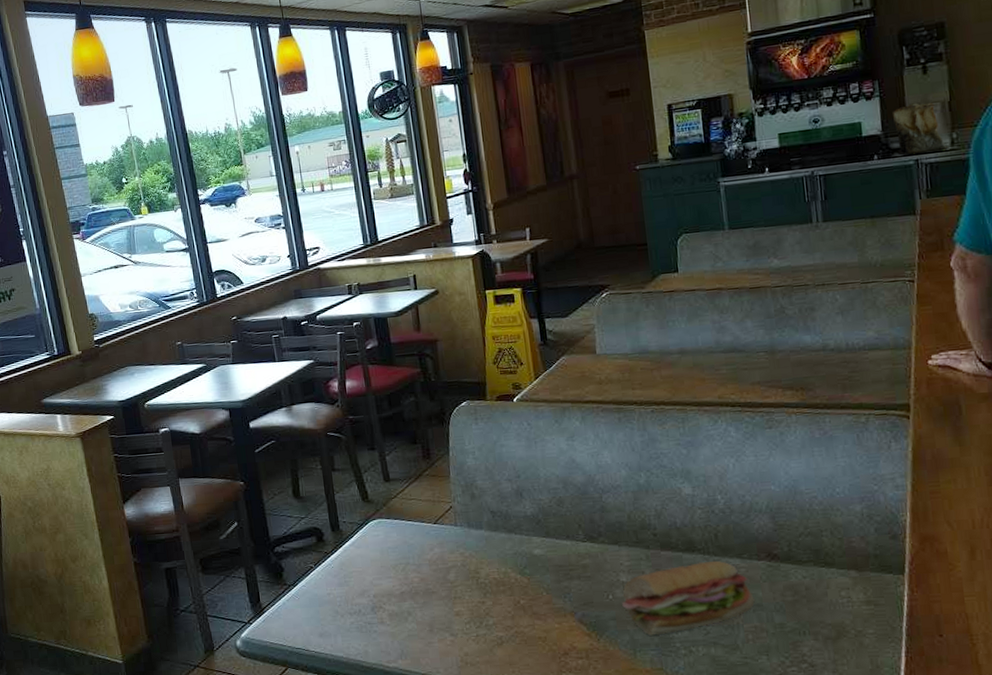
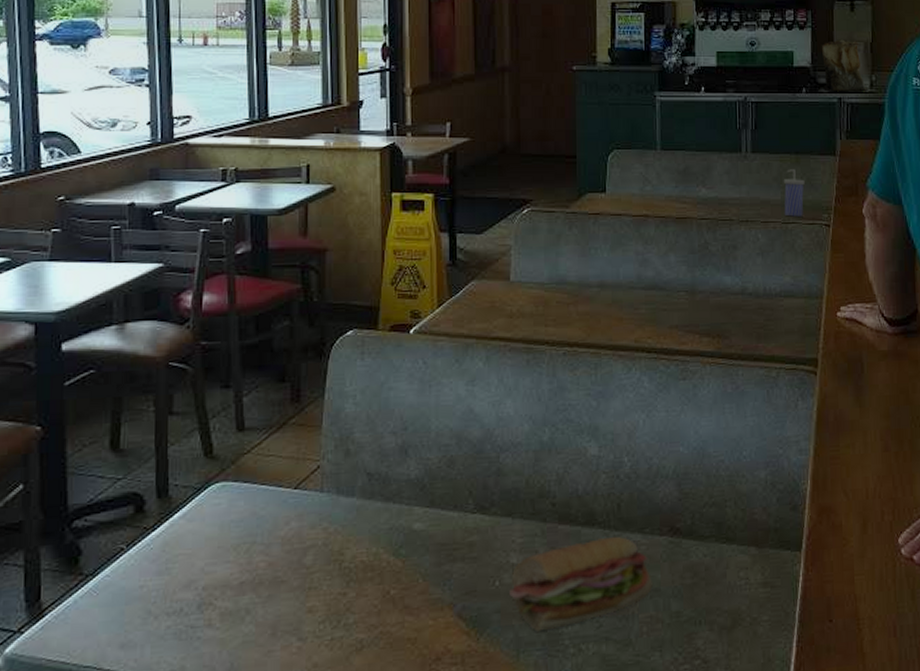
beverage cup: none [859,232,884,277] -> present [783,169,805,217]

